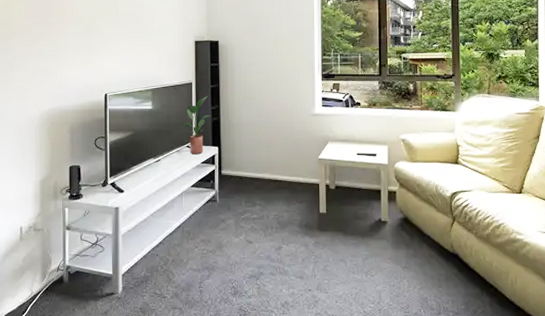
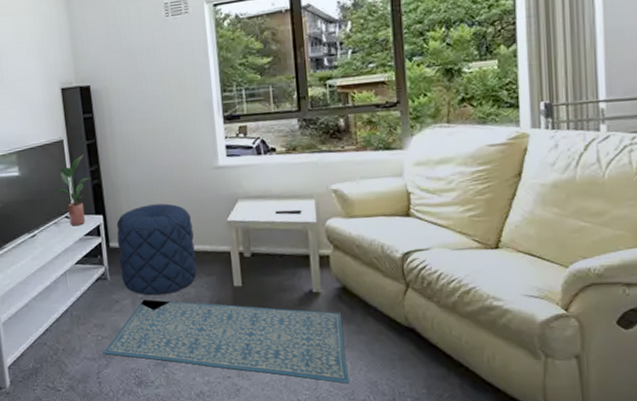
rug: none [206,220,406,299] -> present [102,299,350,383]
pouf: none [228,141,291,217] -> present [116,203,197,296]

